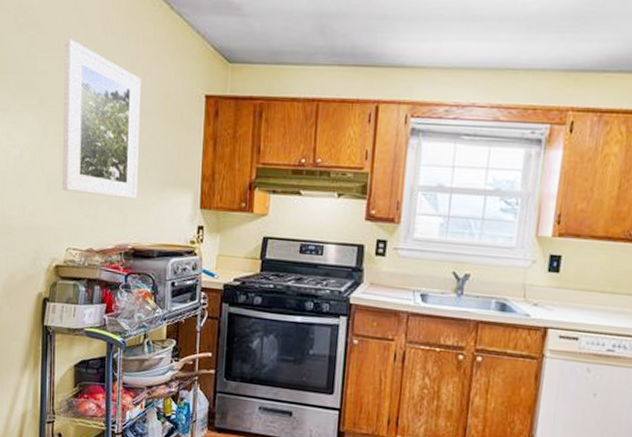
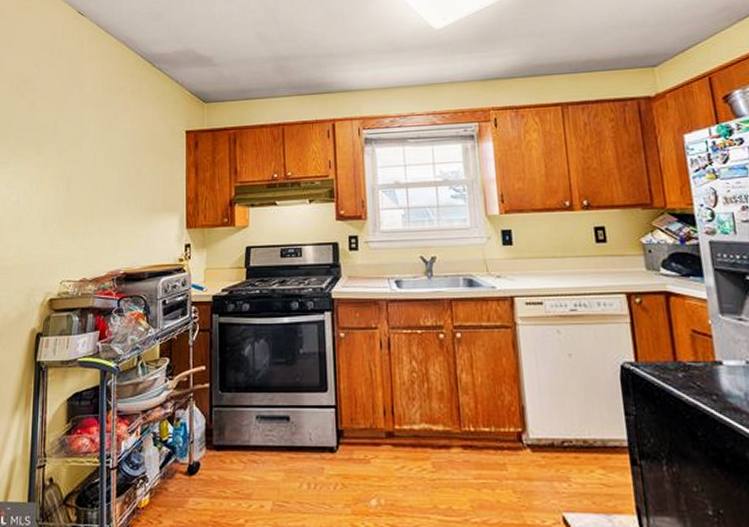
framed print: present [62,38,141,200] -> none [57,98,129,228]

